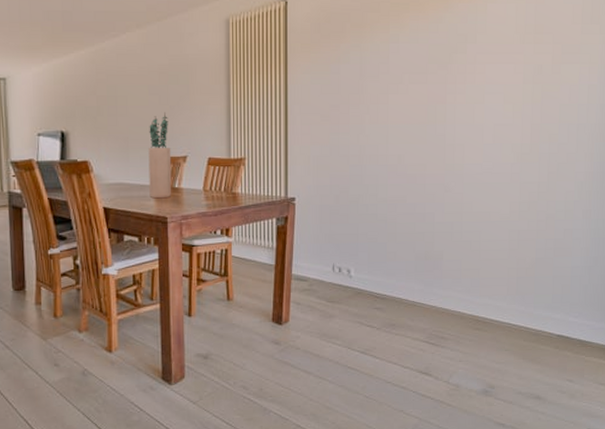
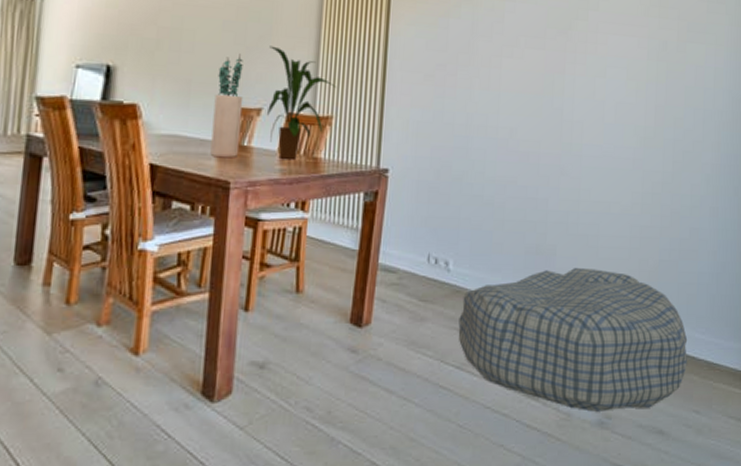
house plant: none [188,103,247,197] -> present [267,45,337,161]
dog bed: none [361,268,562,383] -> present [458,268,688,412]

